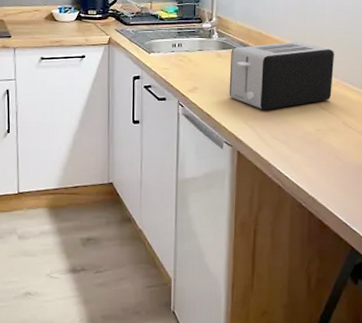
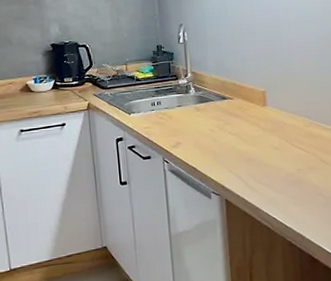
toaster: present [229,42,334,110] -> none [209,88,308,157]

